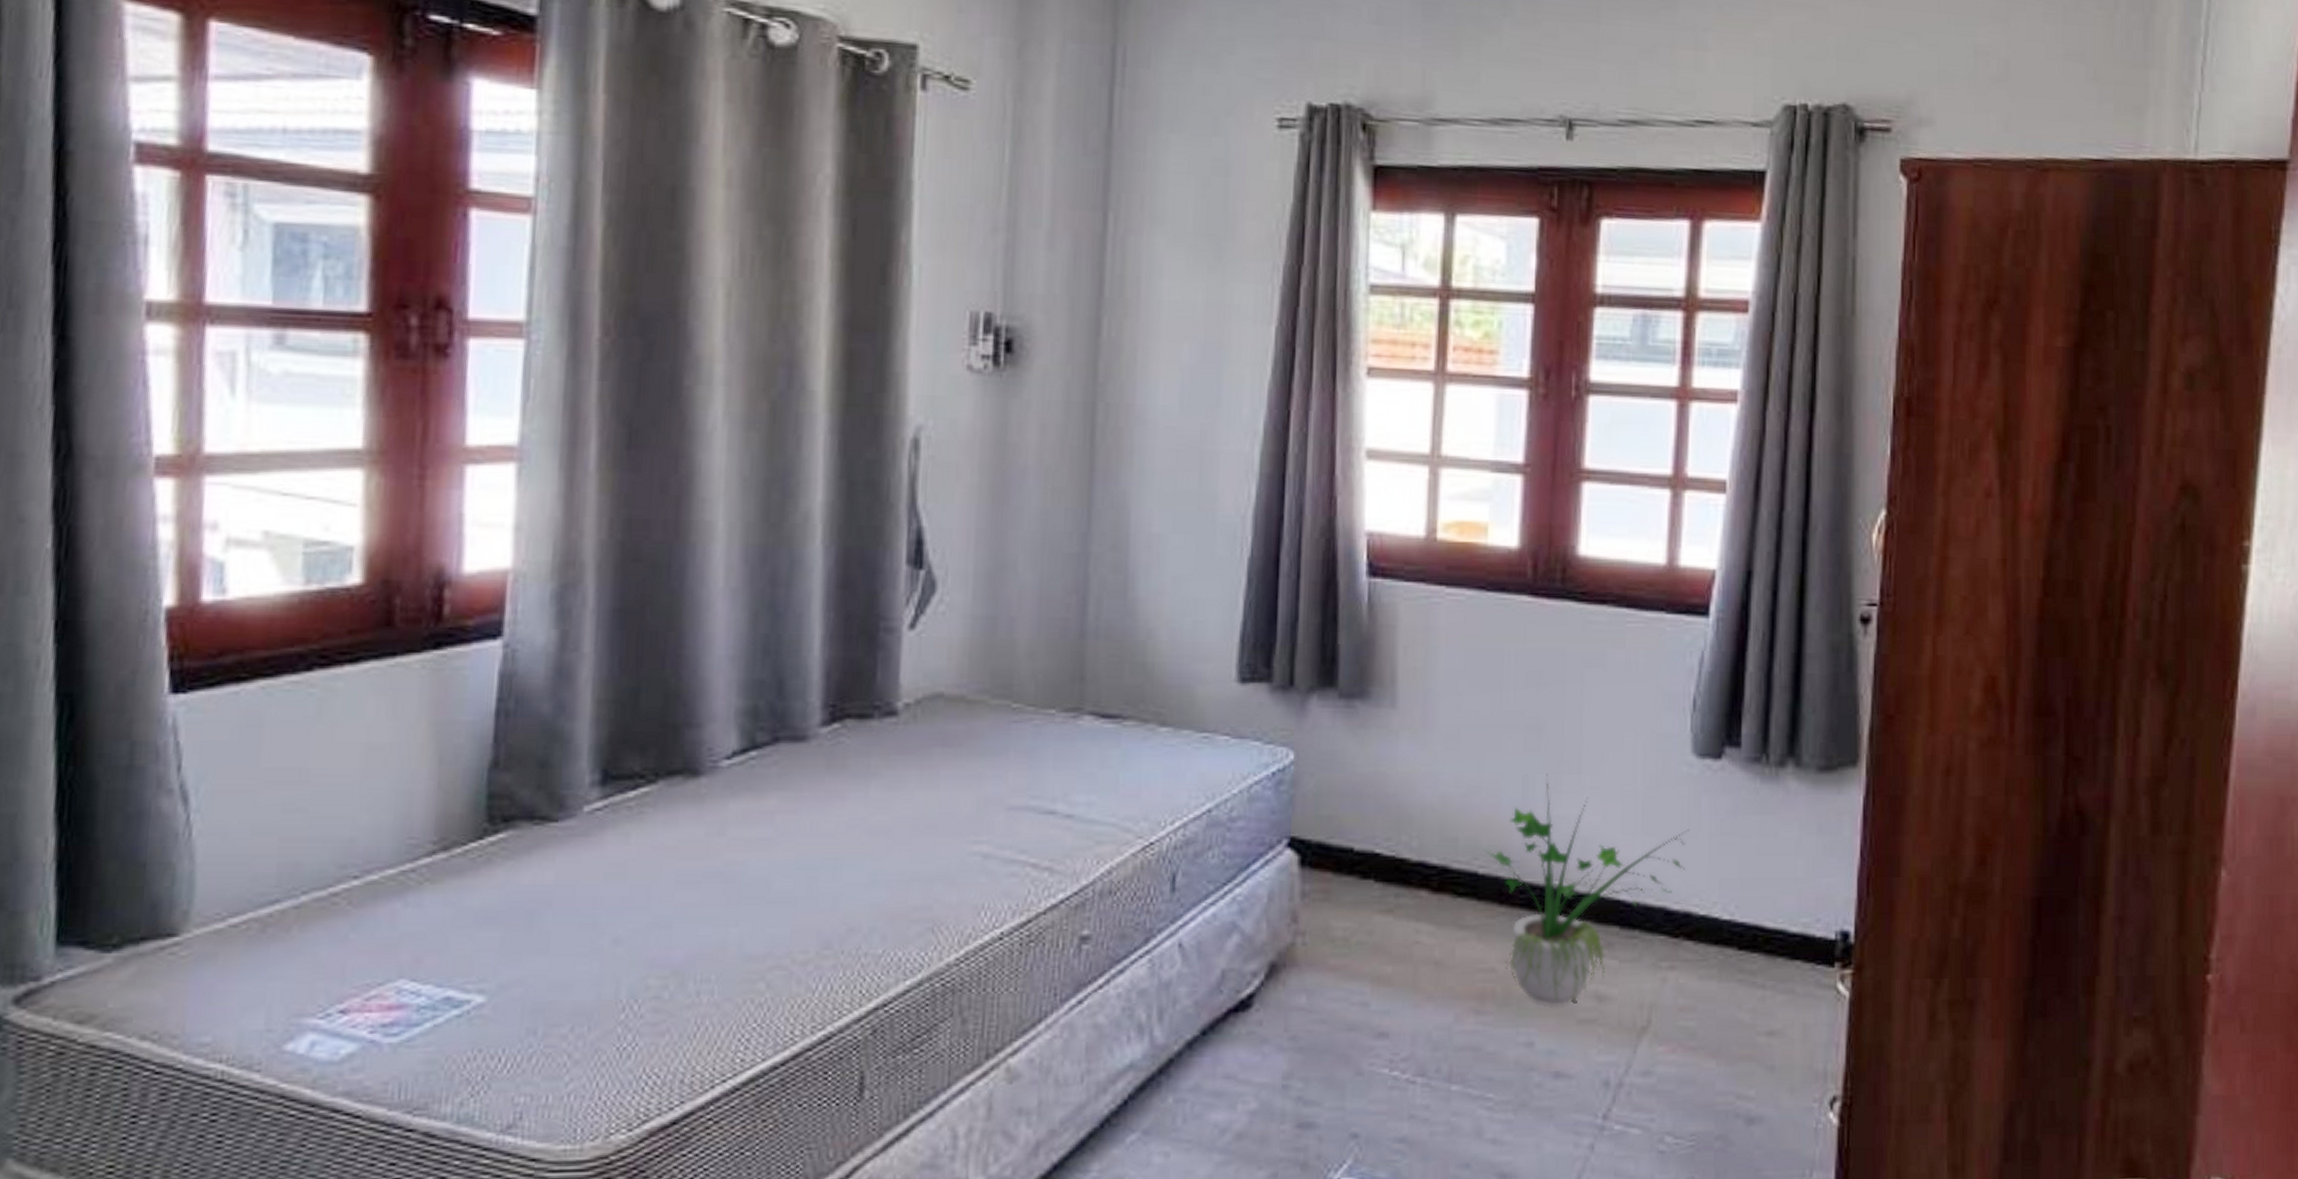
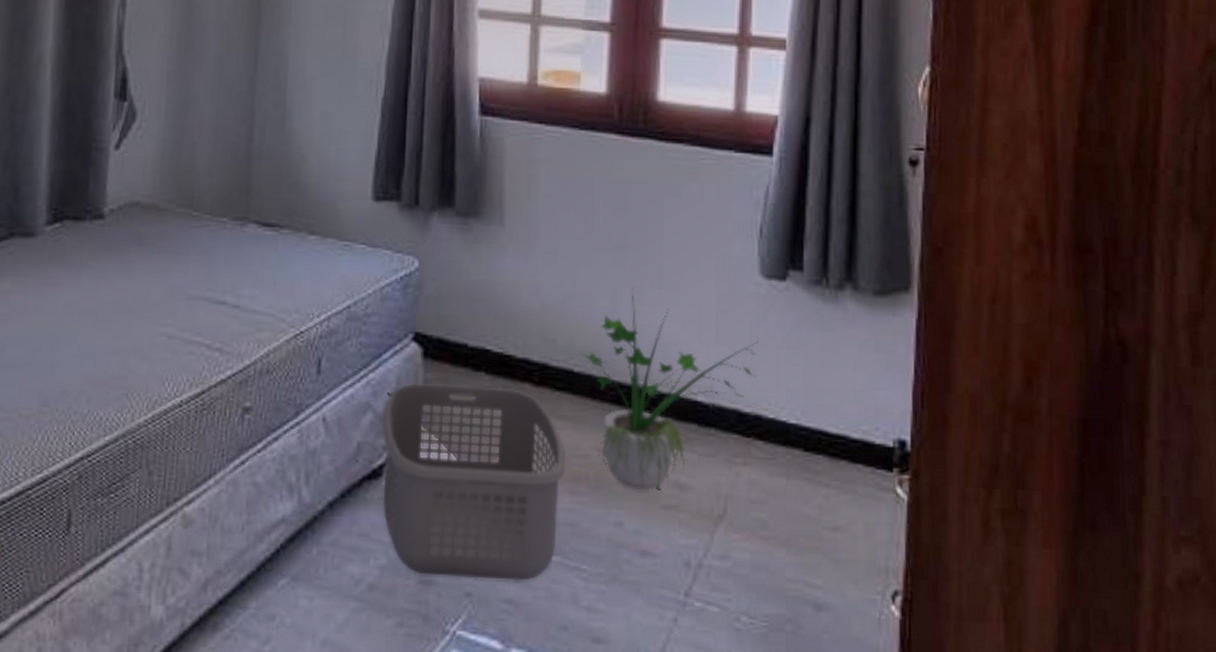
clothes hamper: none [1249,896,1469,1118] -> present [381,383,566,581]

